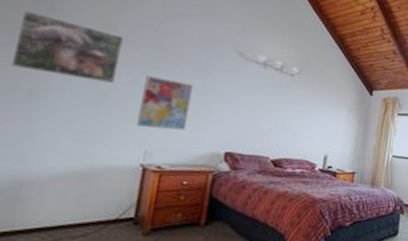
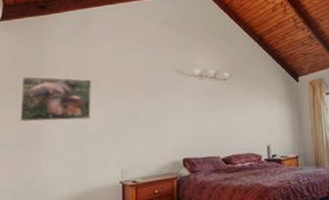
wall art: present [135,76,194,131] -> none [111,106,149,151]

